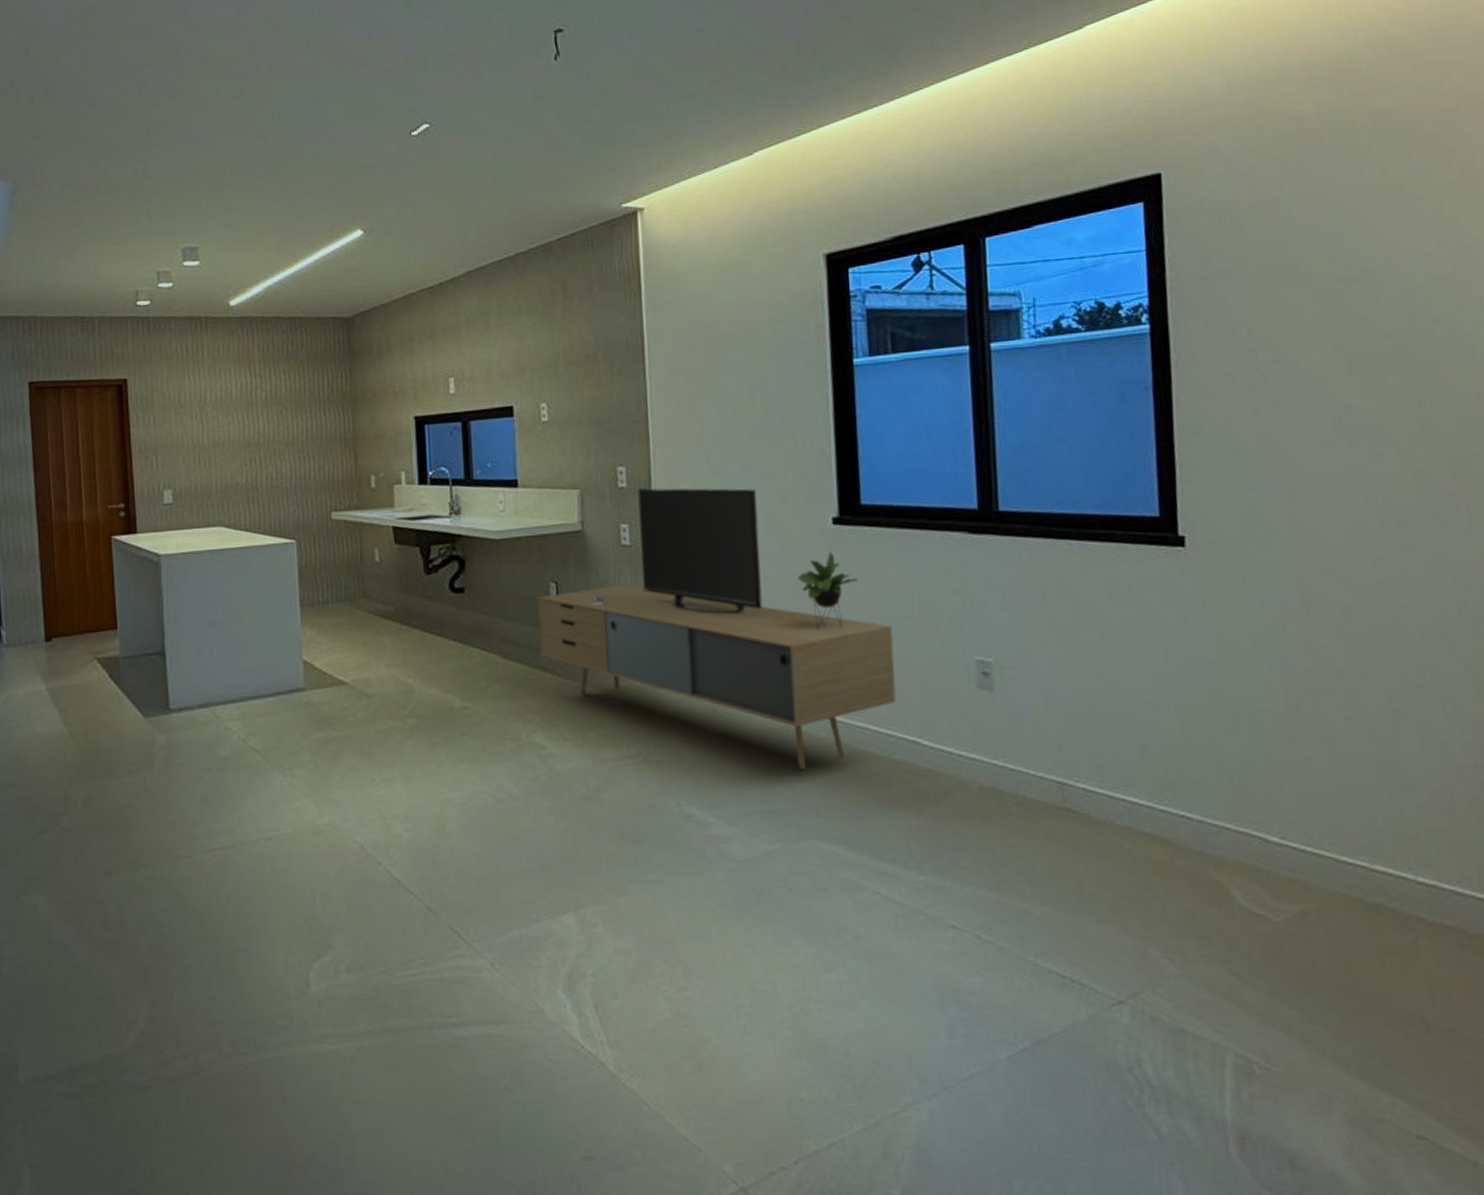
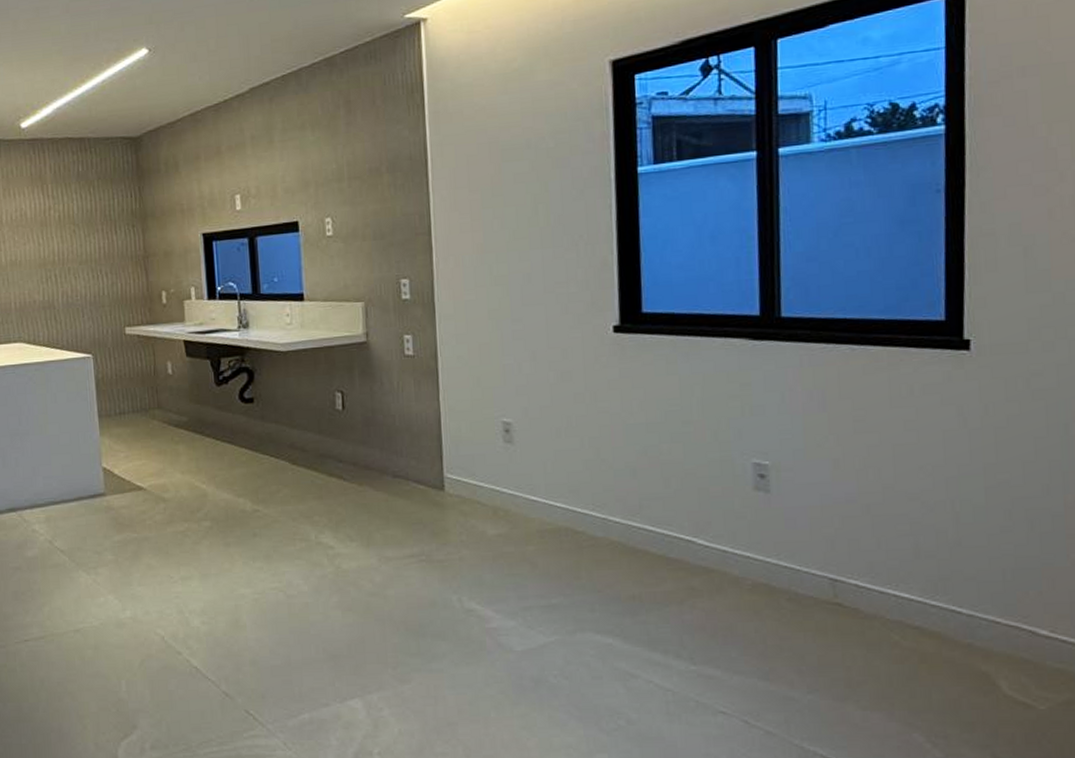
media console: present [536,488,896,769] -> none [322,298,673,567]

